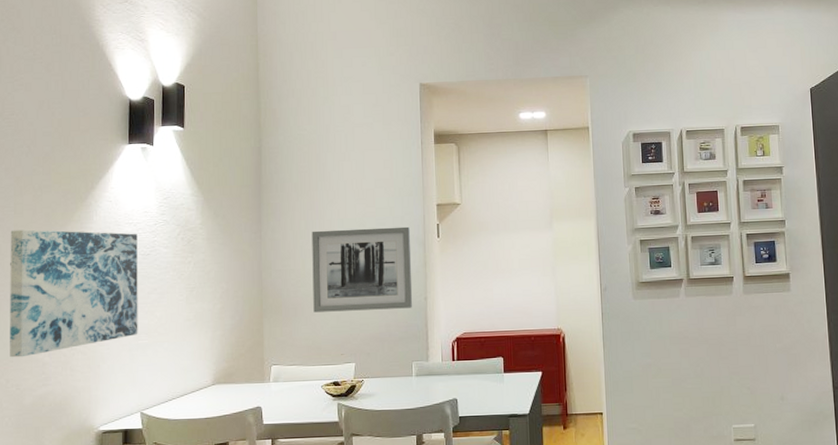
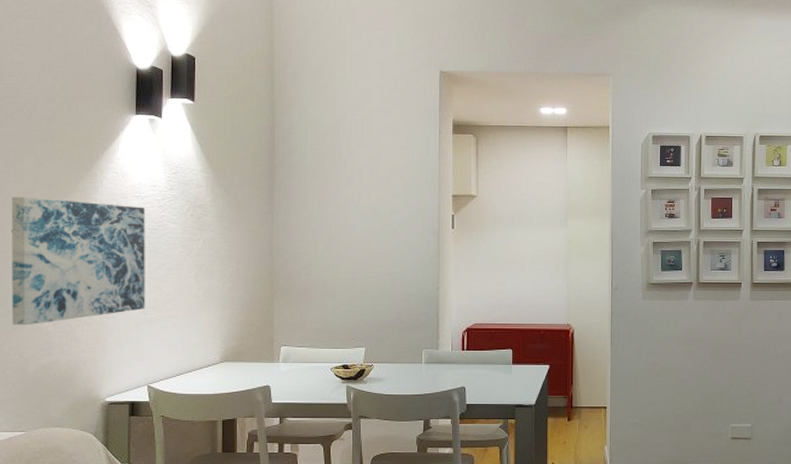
wall art: present [312,226,413,313] -> none [325,215,425,297]

